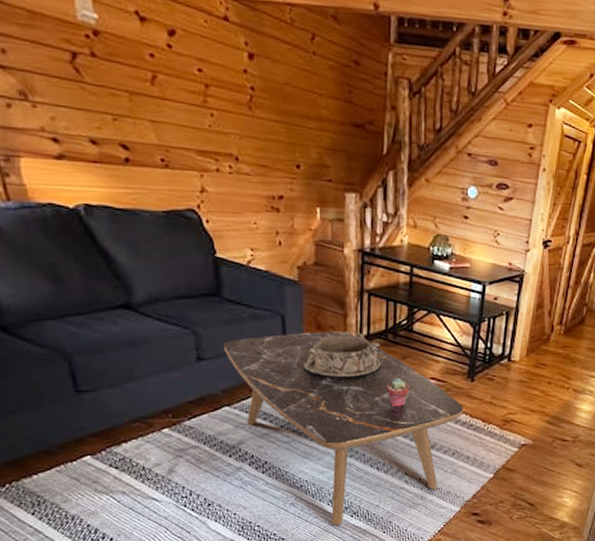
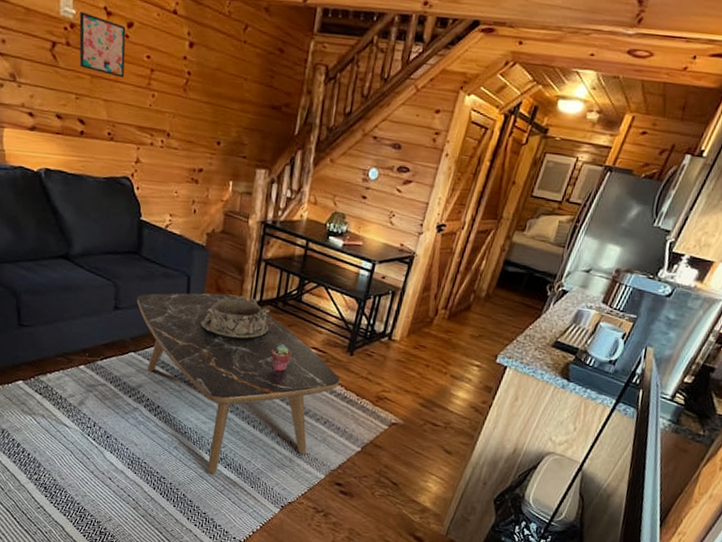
wall art: none [104,15,173,95] -> present [79,11,126,78]

